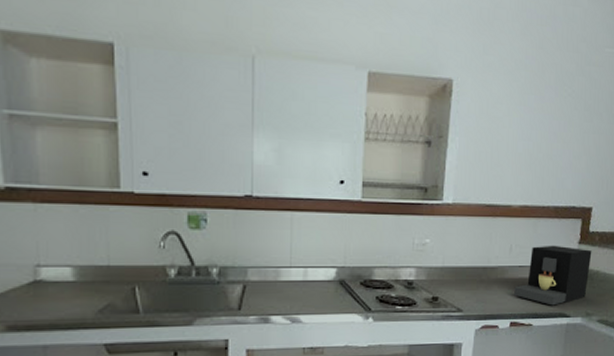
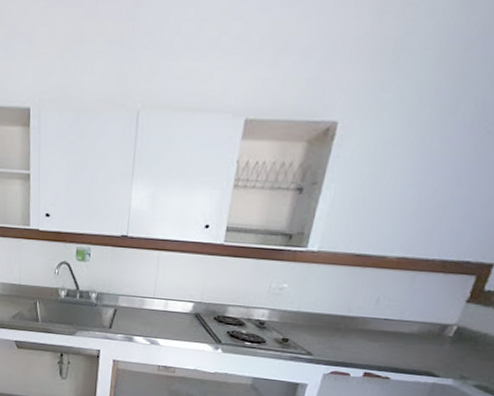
coffee maker: present [514,245,592,306] -> none [373,300,483,363]

